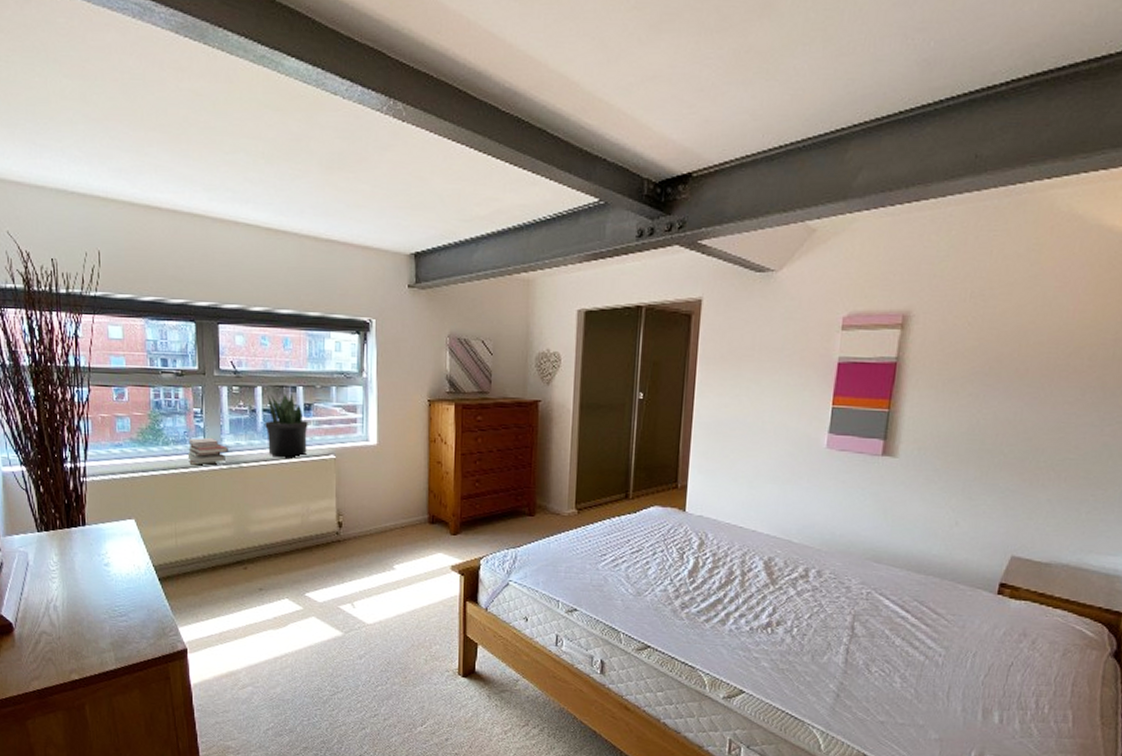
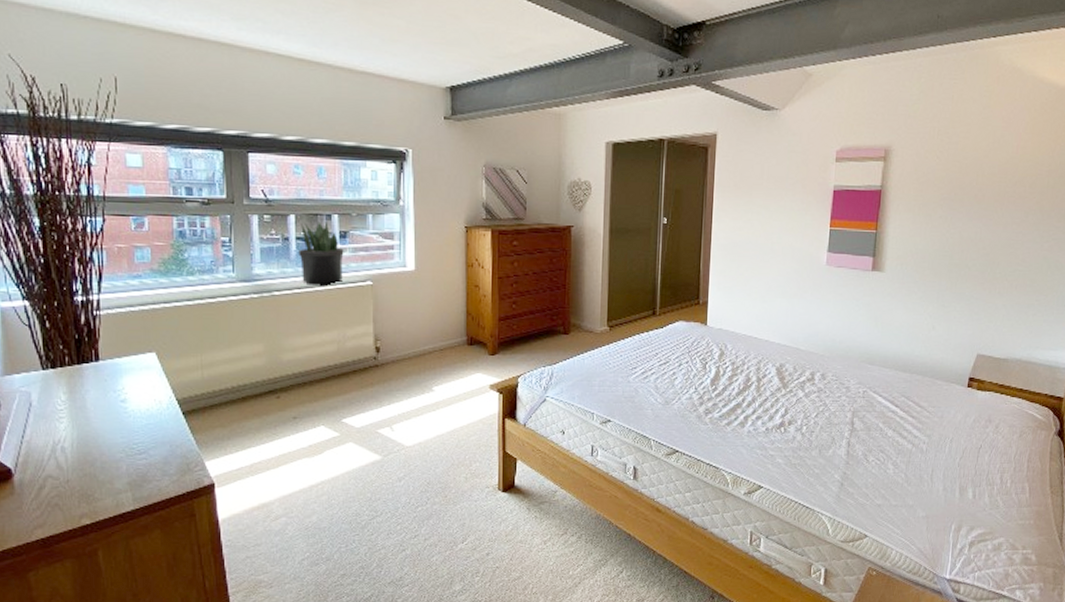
books: present [187,437,228,465] -> none [214,266,259,295]

